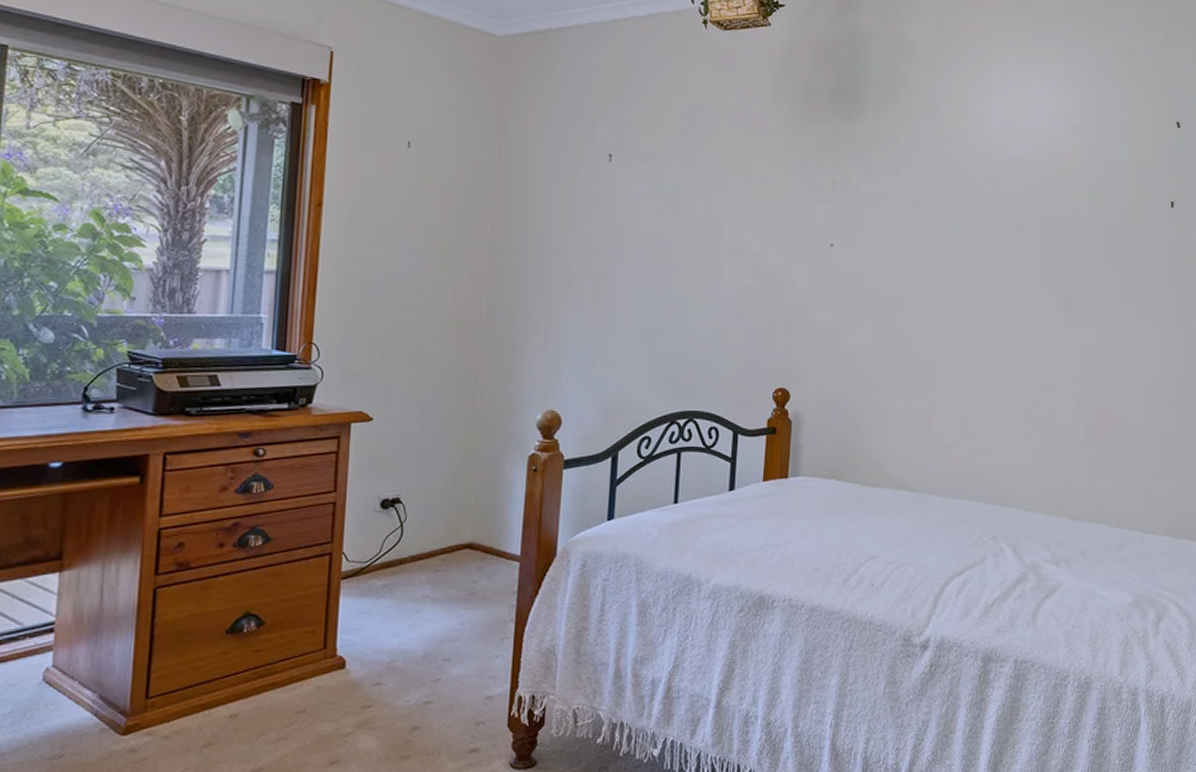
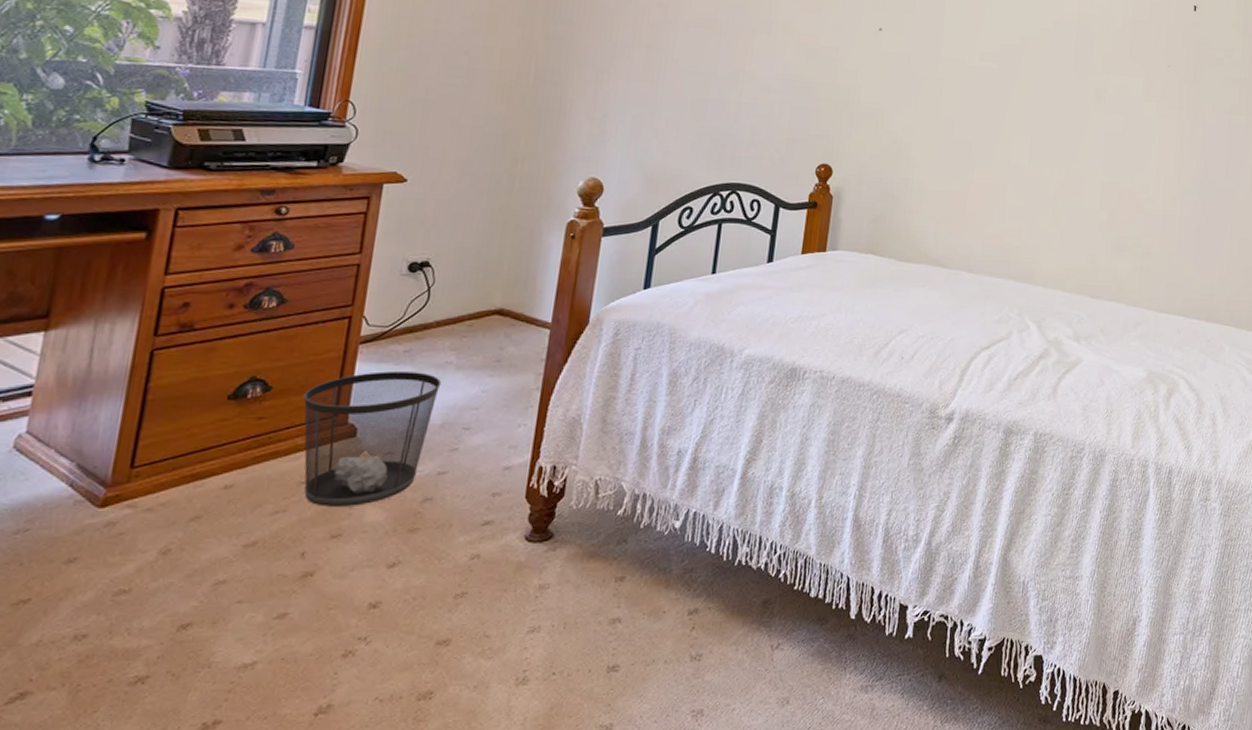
waste bin: none [294,605,421,735] -> present [303,371,442,507]

